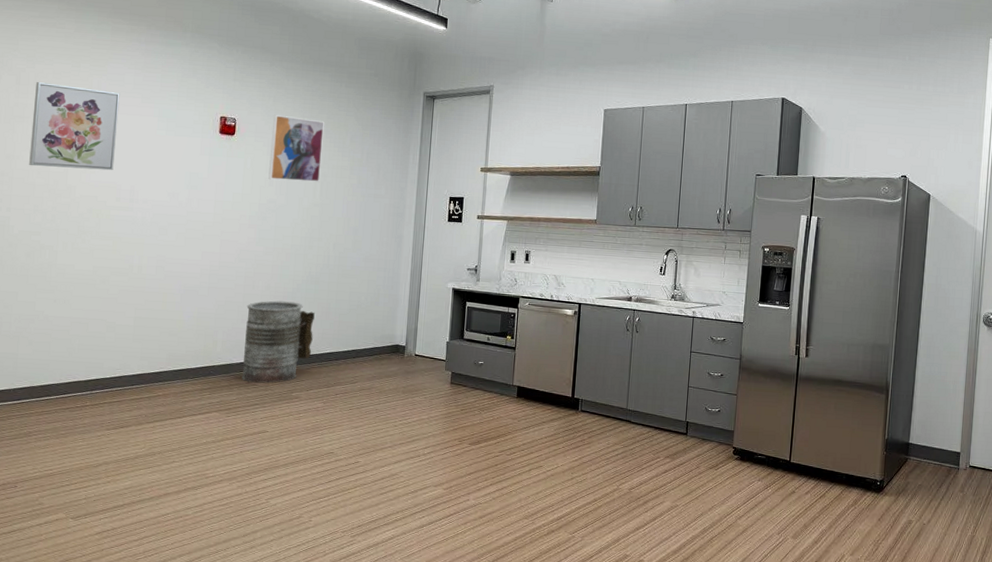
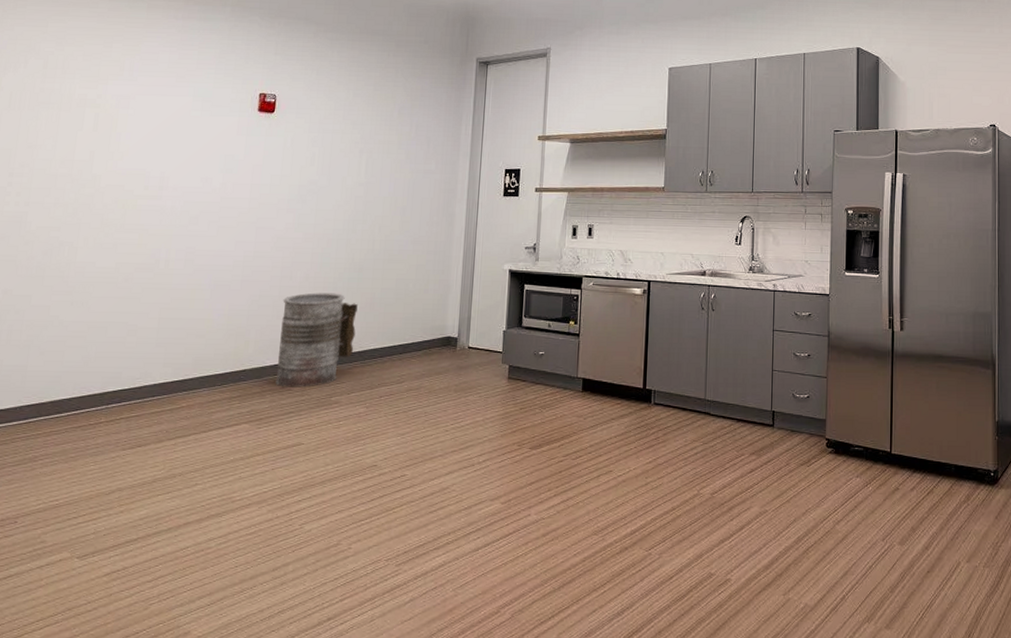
wall art: present [29,82,120,171] -> none [52,65,154,157]
wall art: present [268,114,324,182] -> none [309,88,371,160]

